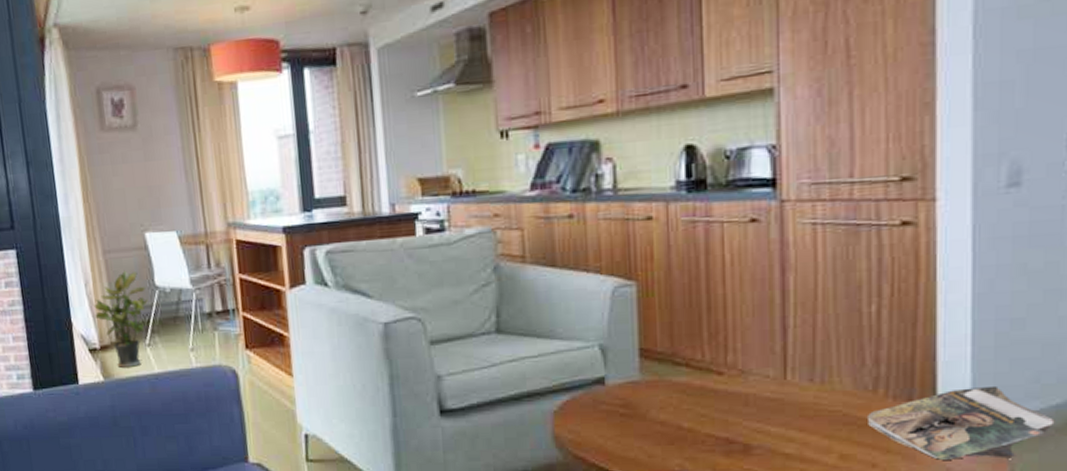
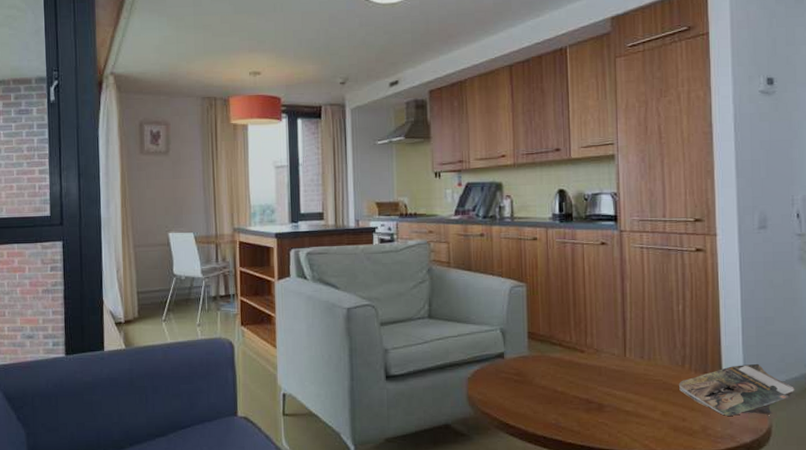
potted plant: present [94,270,148,369] -> none [122,261,167,339]

